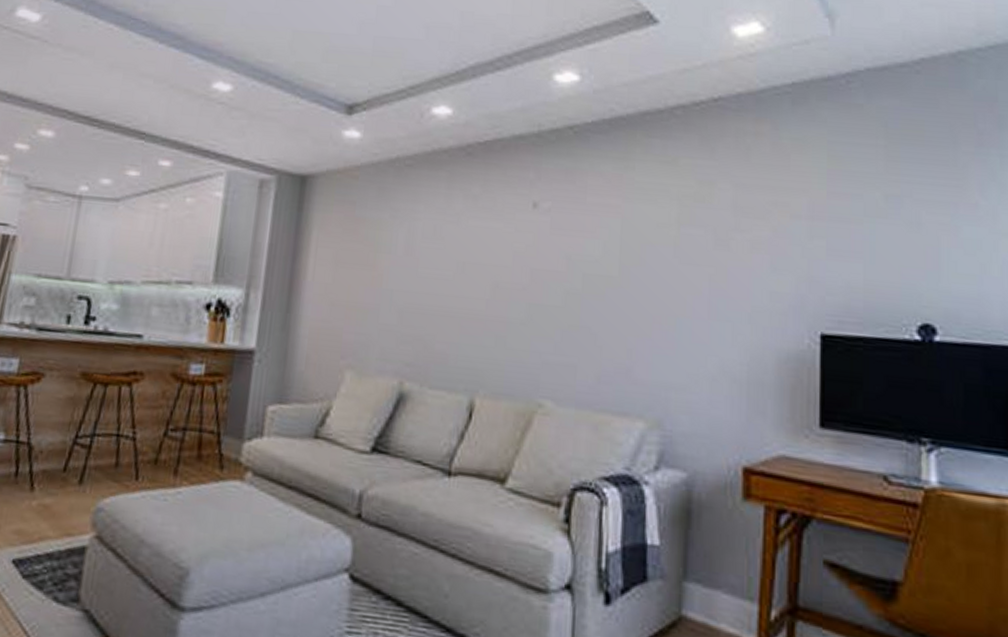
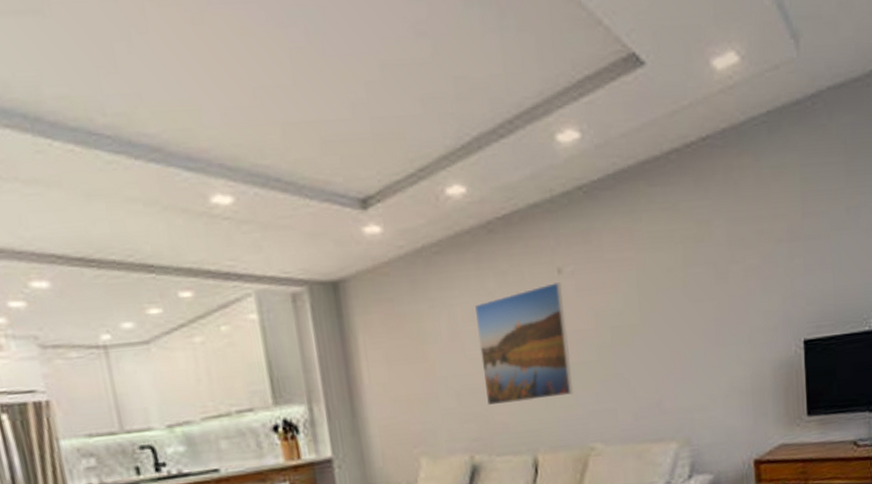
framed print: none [430,215,536,338] -> present [475,281,574,406]

